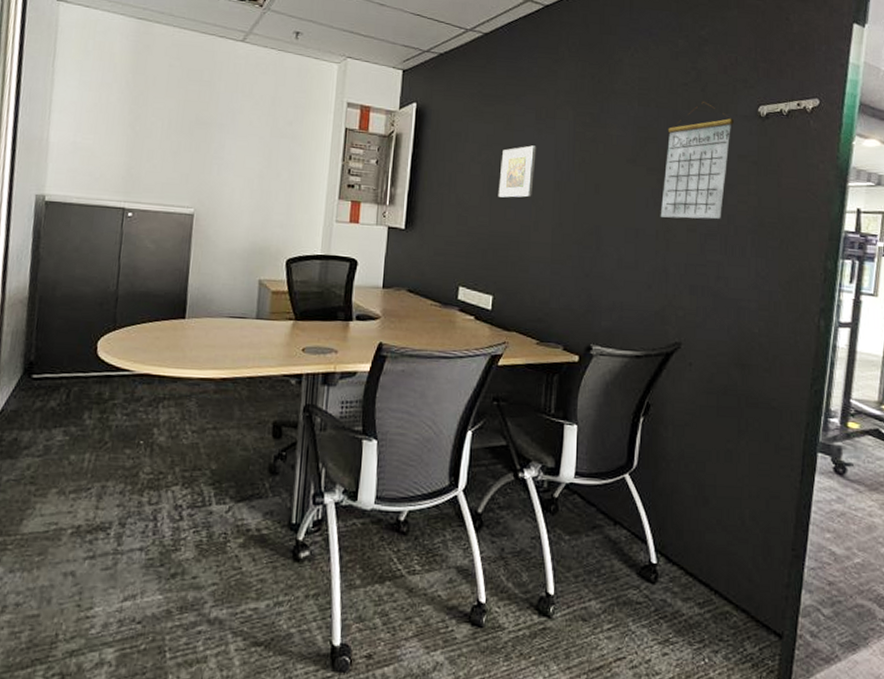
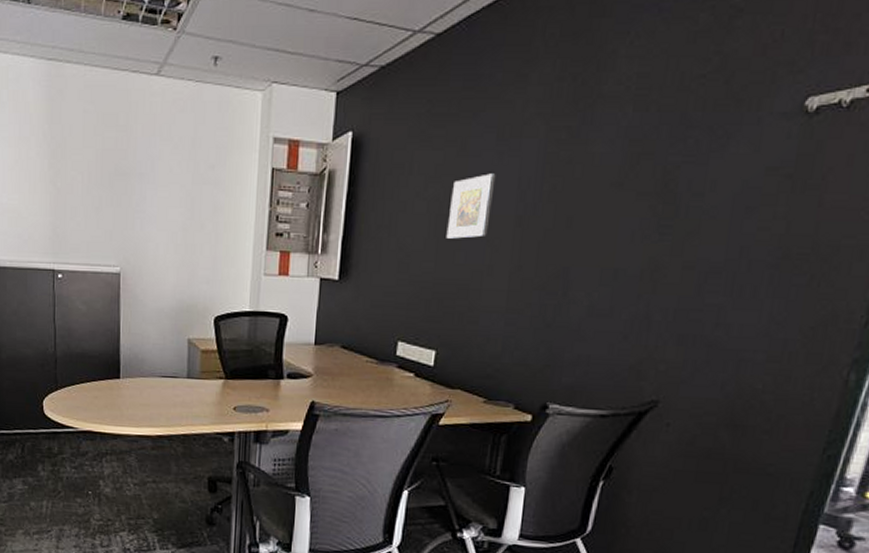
calendar: present [660,102,734,219] -> none [648,98,767,254]

